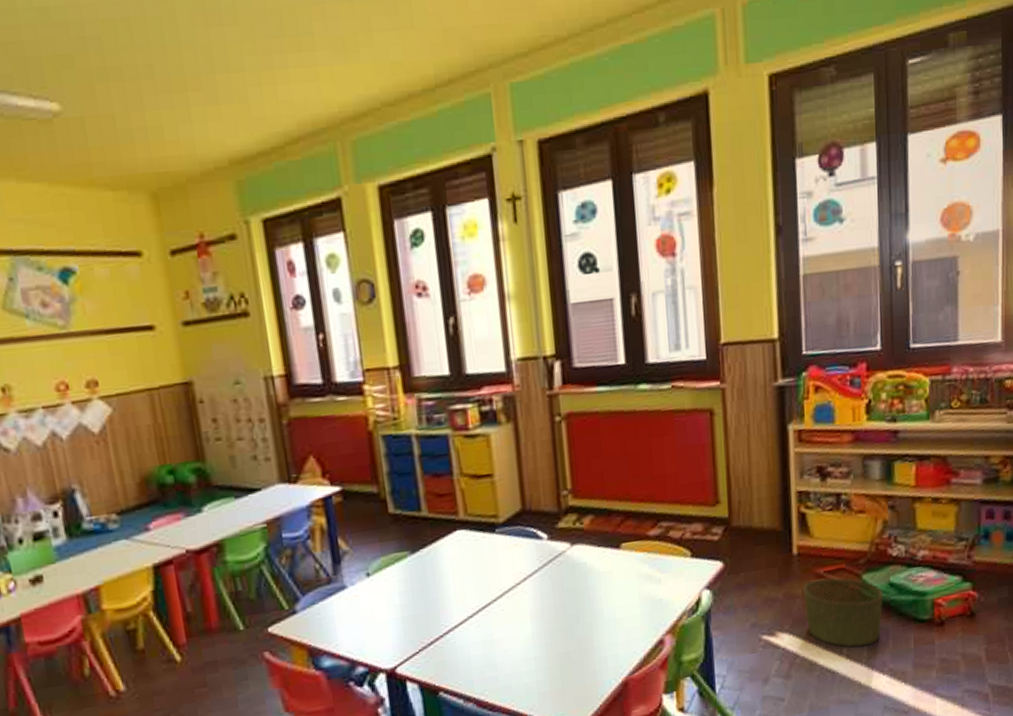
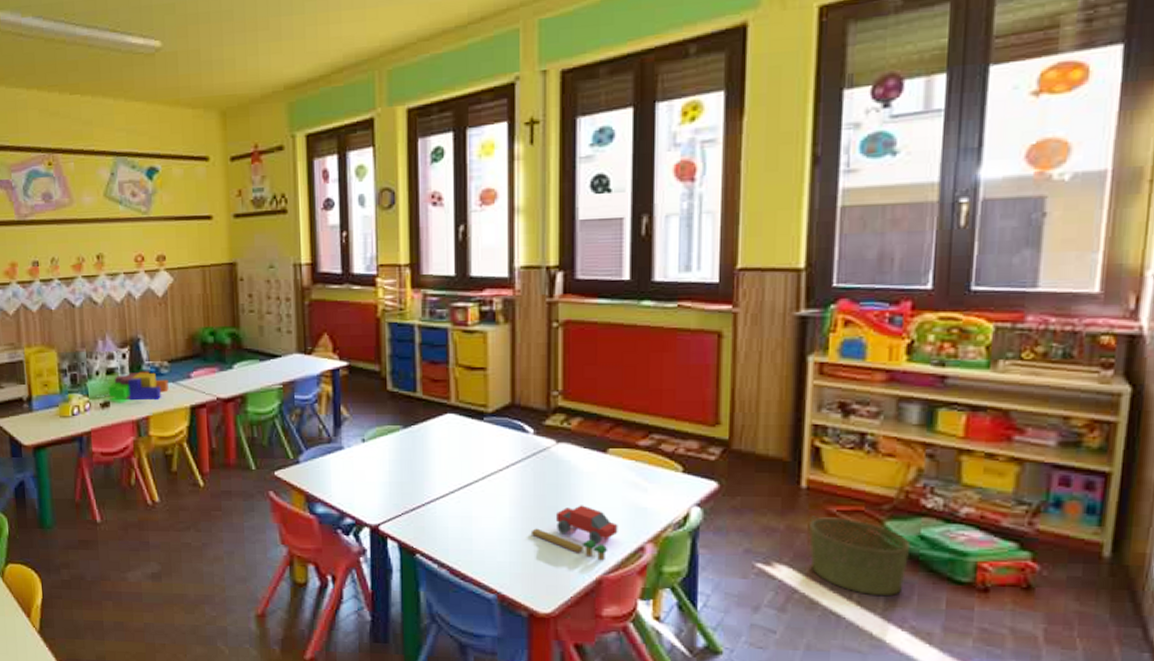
toy blocks: none [37,529,122,572] -> present [108,371,169,401]
toy building blocks: none [554,606,638,662] -> present [530,505,618,561]

